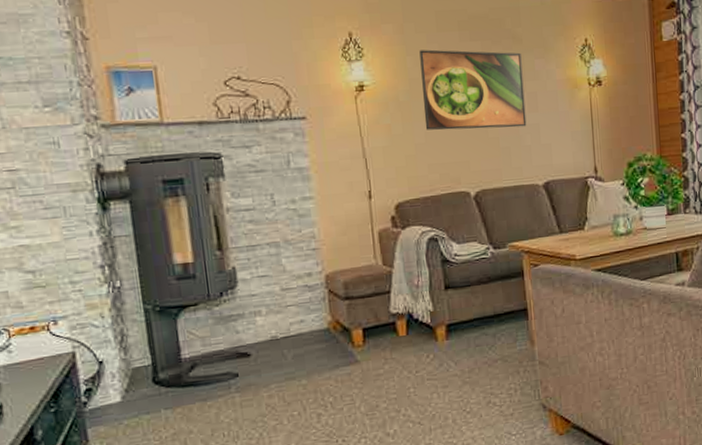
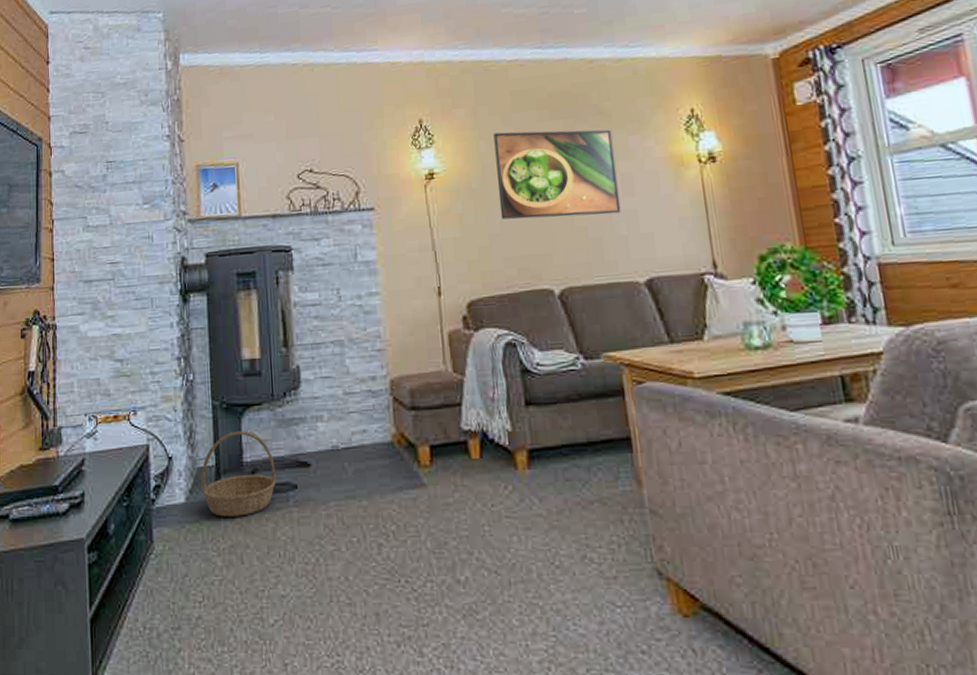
basket: none [137,330,217,410] -> present [201,430,276,517]

